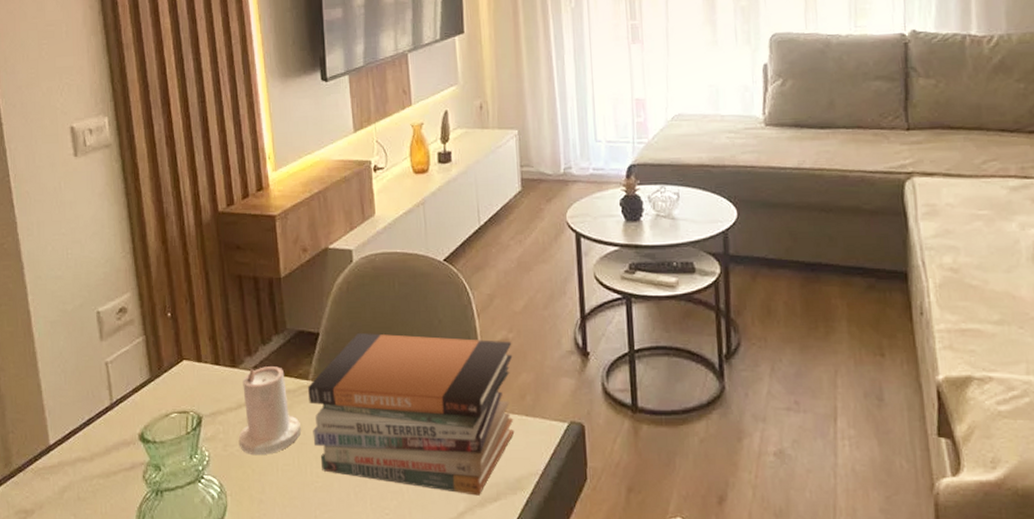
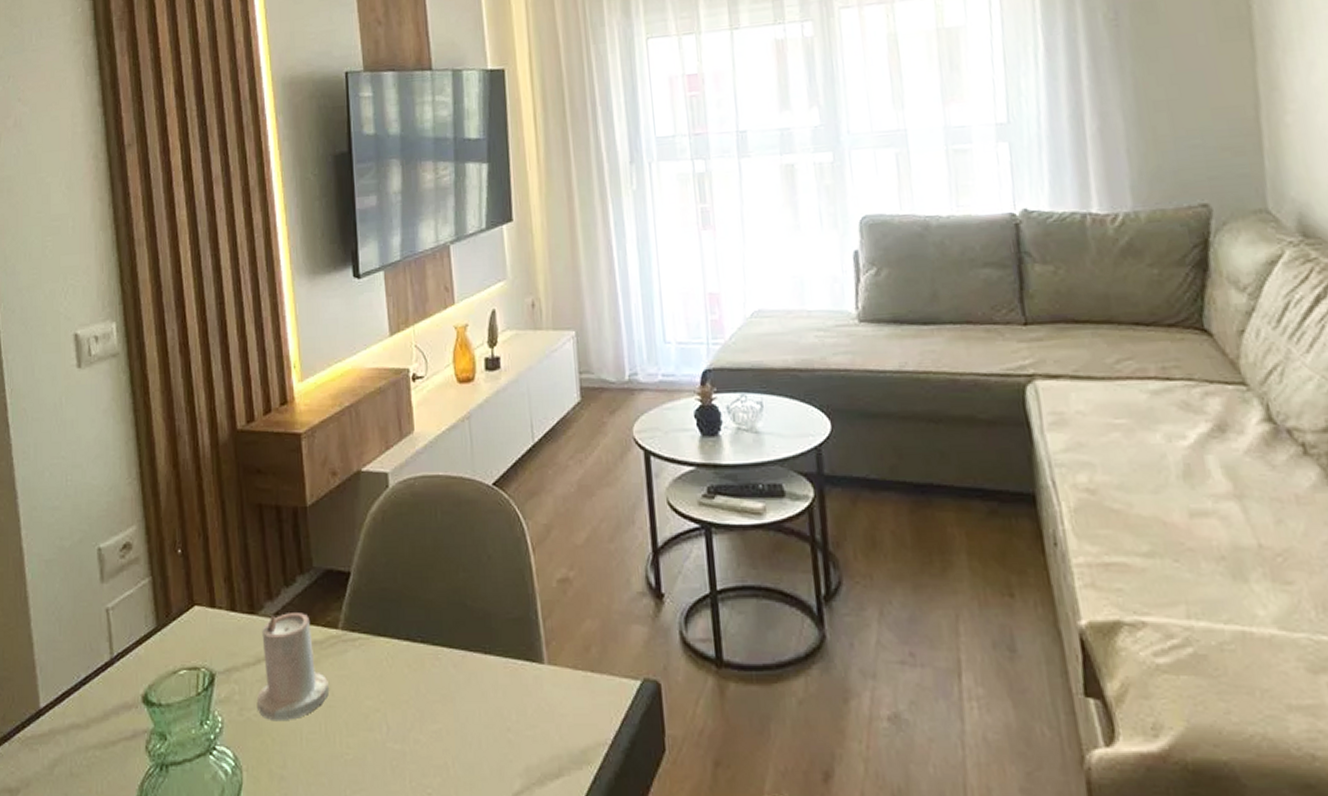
book stack: present [308,332,515,496] -> none [337,571,579,771]

